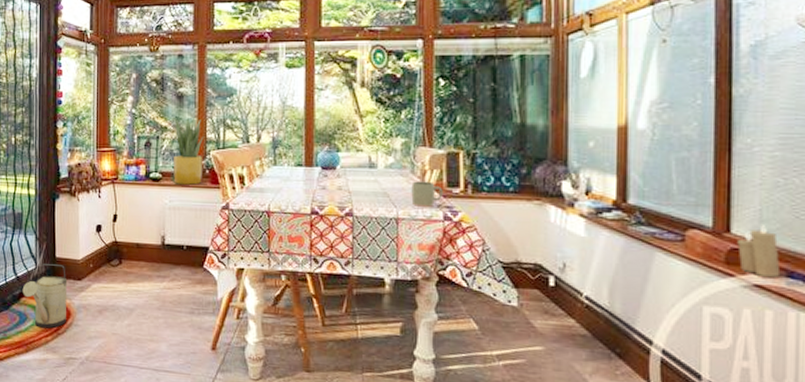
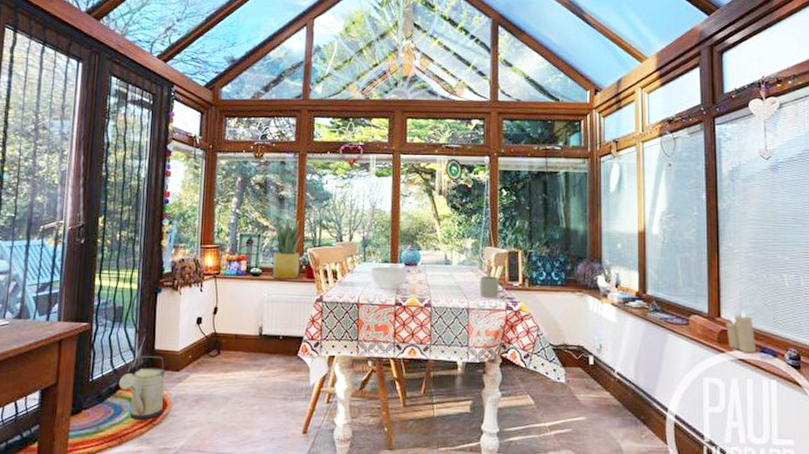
bowl: none [282,171,325,198] -> present [371,267,407,291]

